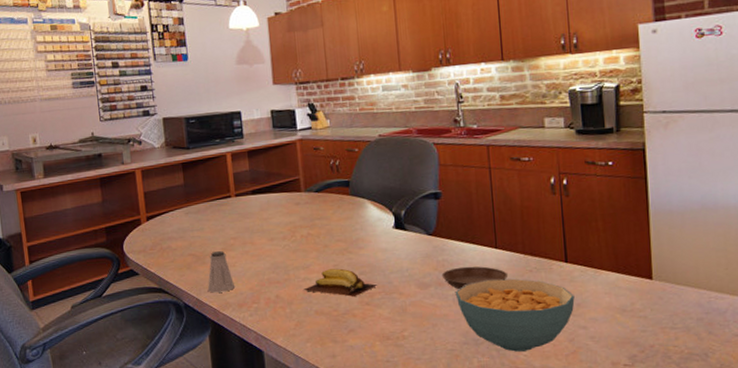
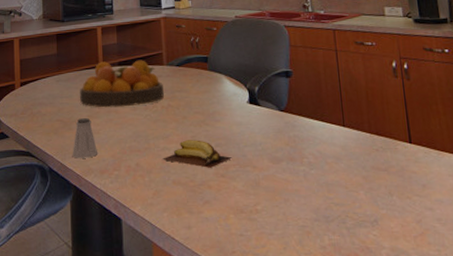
fruit bowl: none [211,187,303,240] -> present [80,60,164,108]
saucer: present [441,266,509,290] -> none [293,143,356,166]
cereal bowl: present [455,278,575,352] -> none [306,157,420,231]

